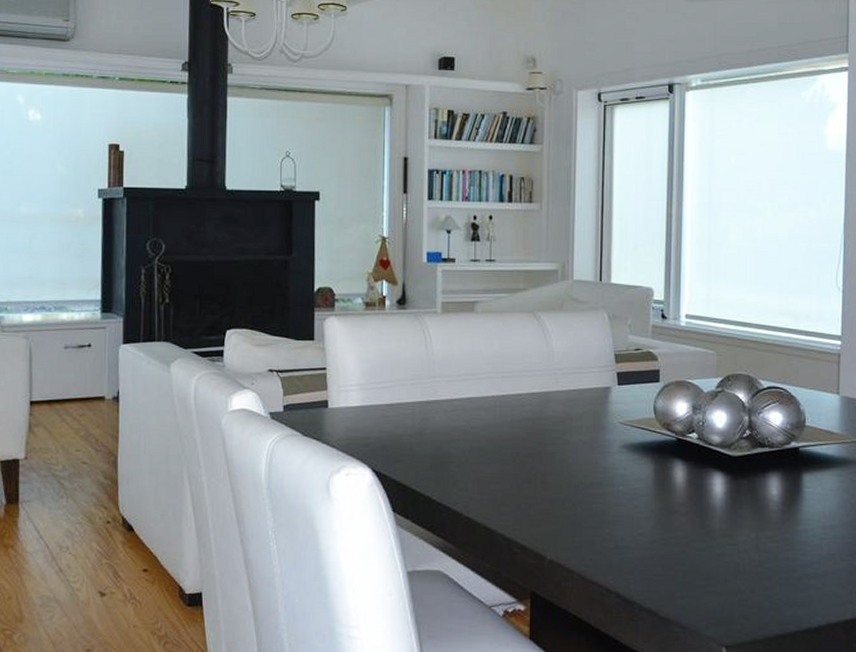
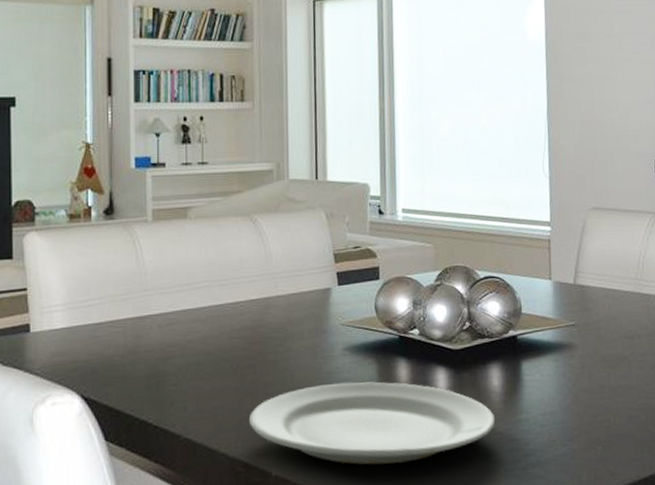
plate: none [526,478,772,561] -> present [248,381,496,465]

